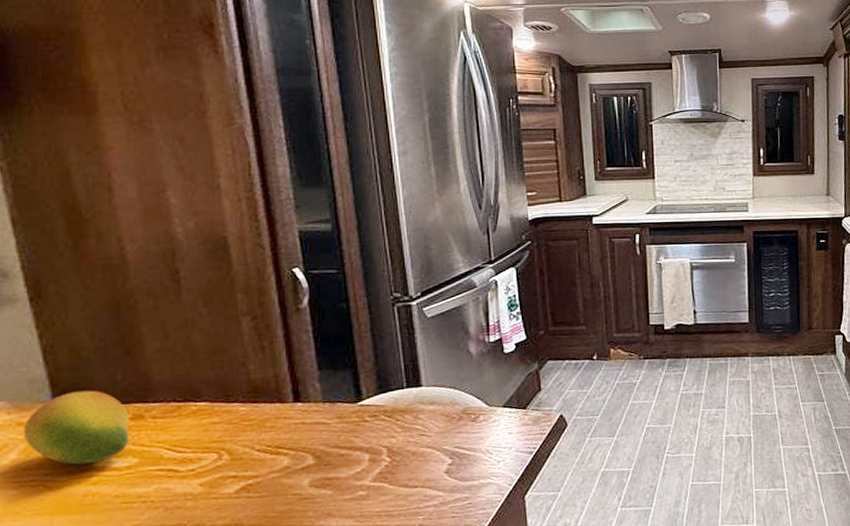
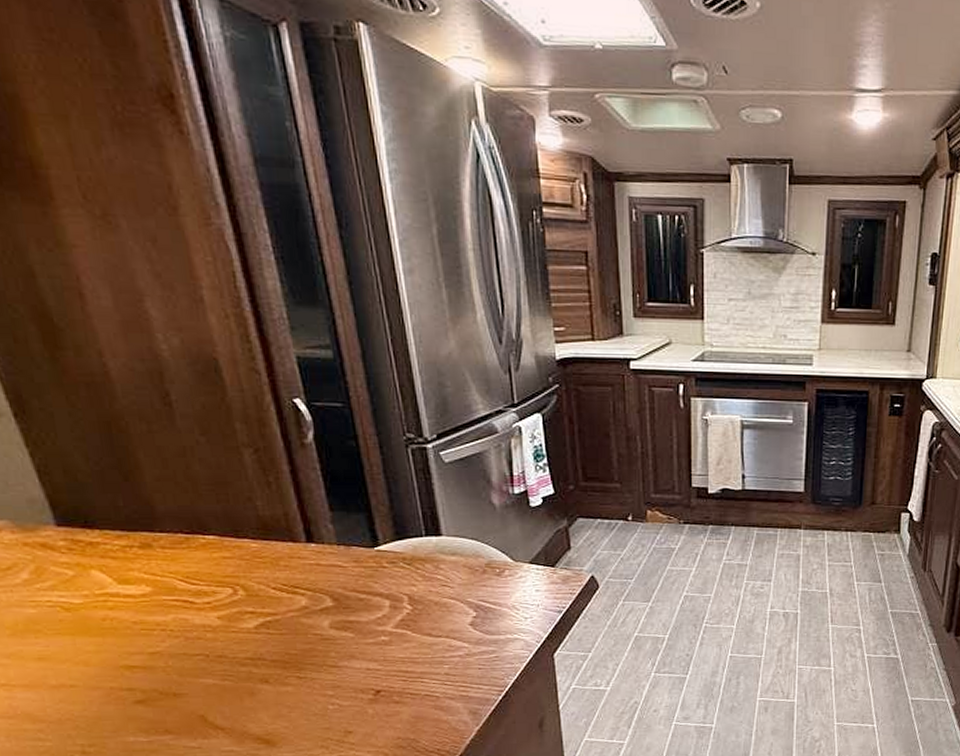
fruit: present [23,390,130,465] -> none [30,515,141,589]

